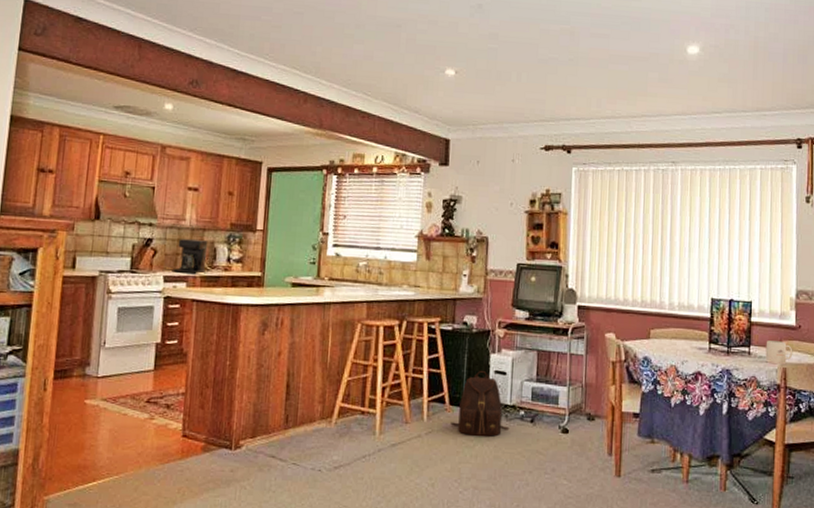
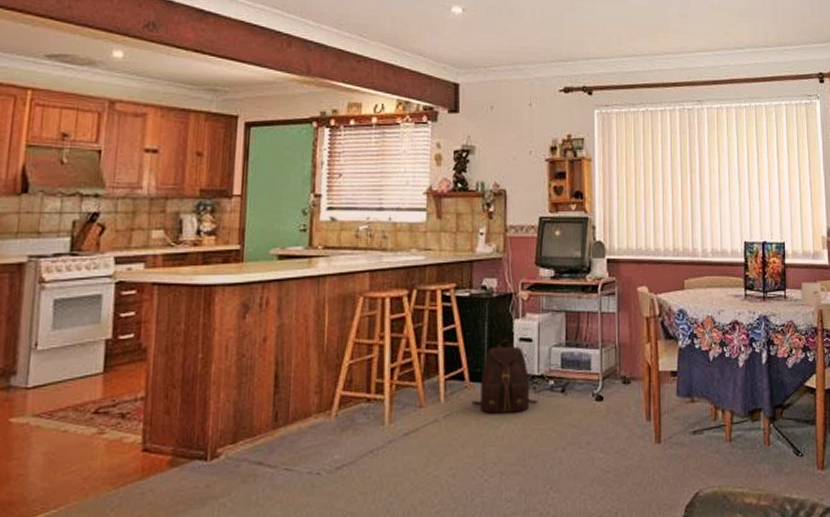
coffee maker: present [172,238,208,275] -> none [125,209,172,253]

